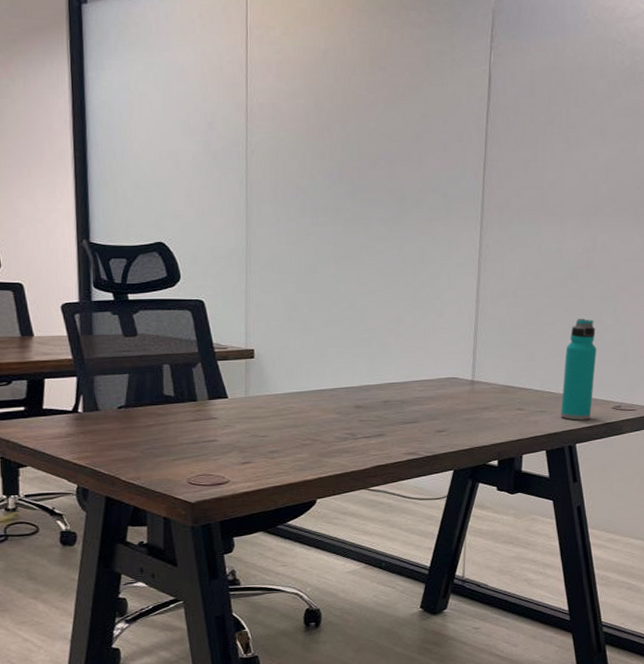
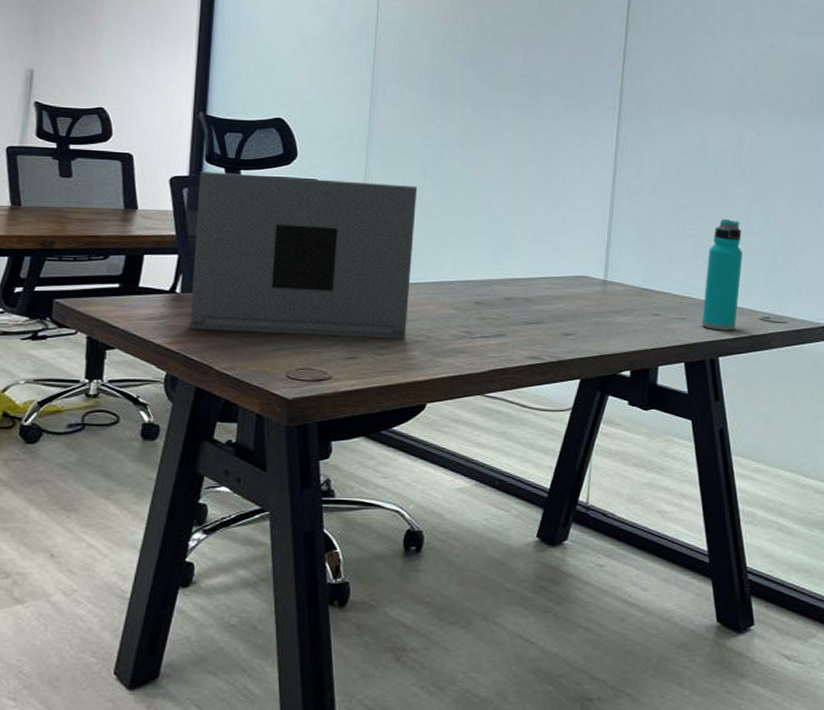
laptop: none [89,297,297,445] -> present [190,172,418,340]

